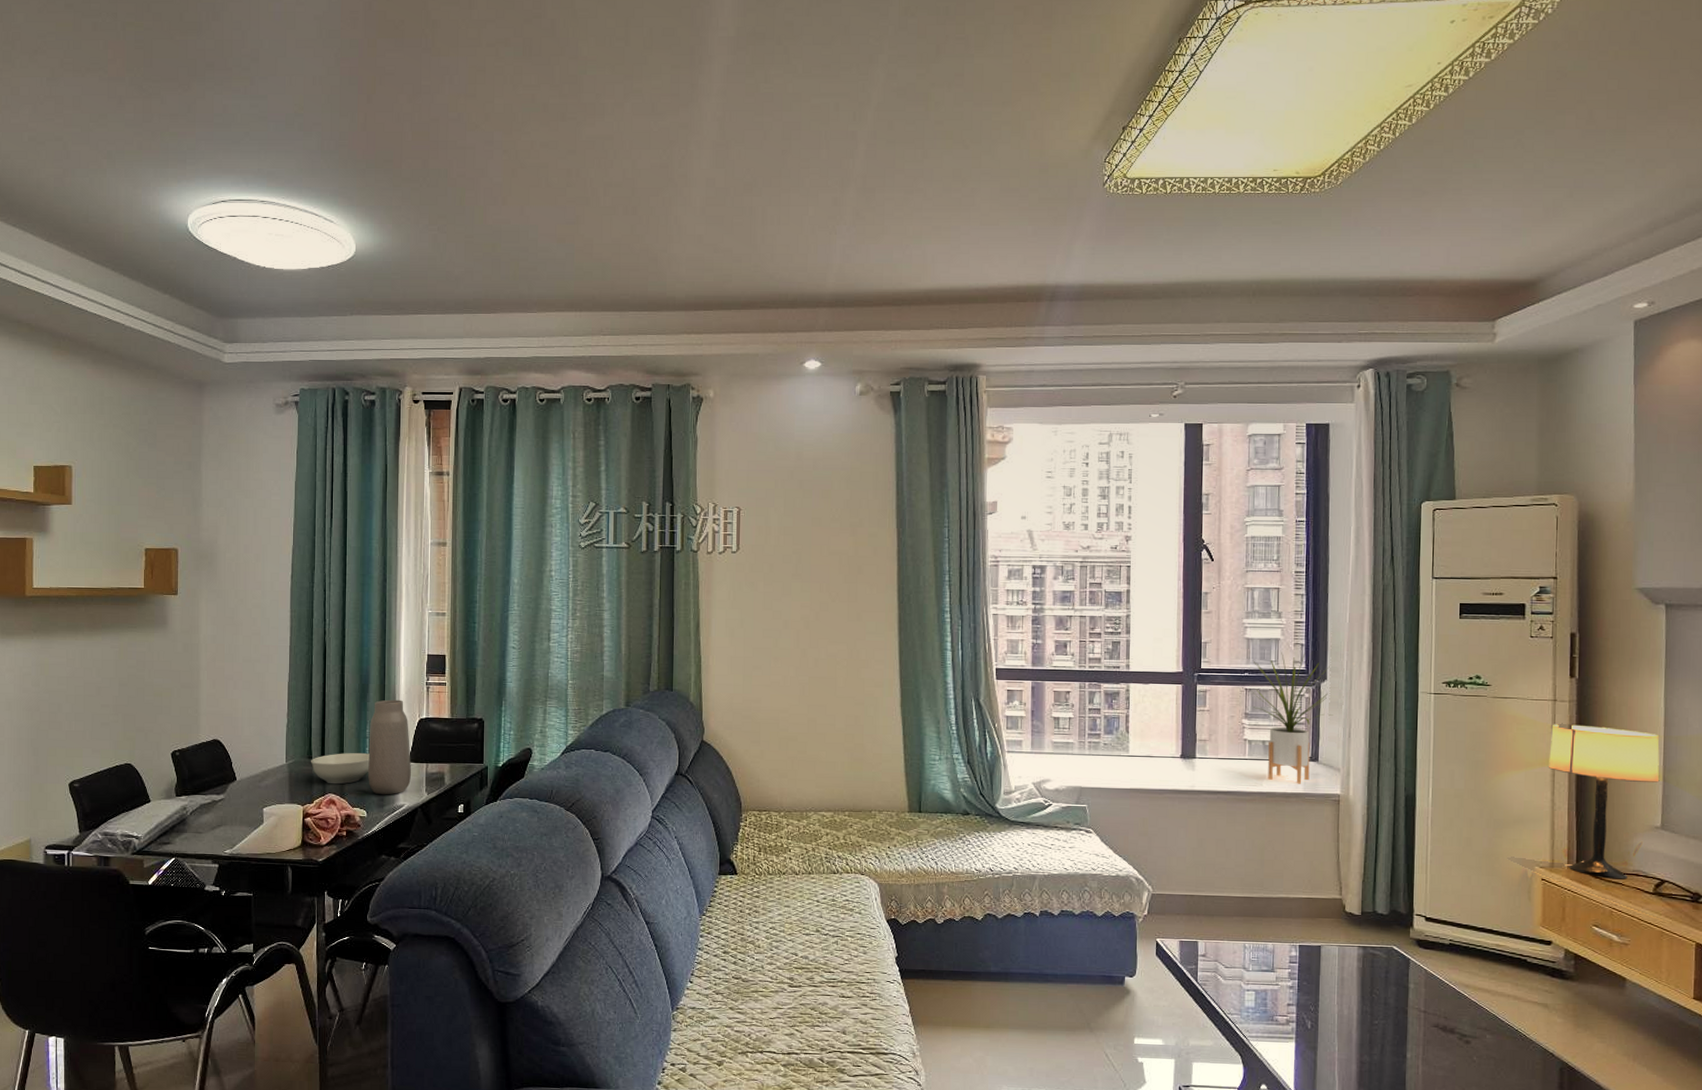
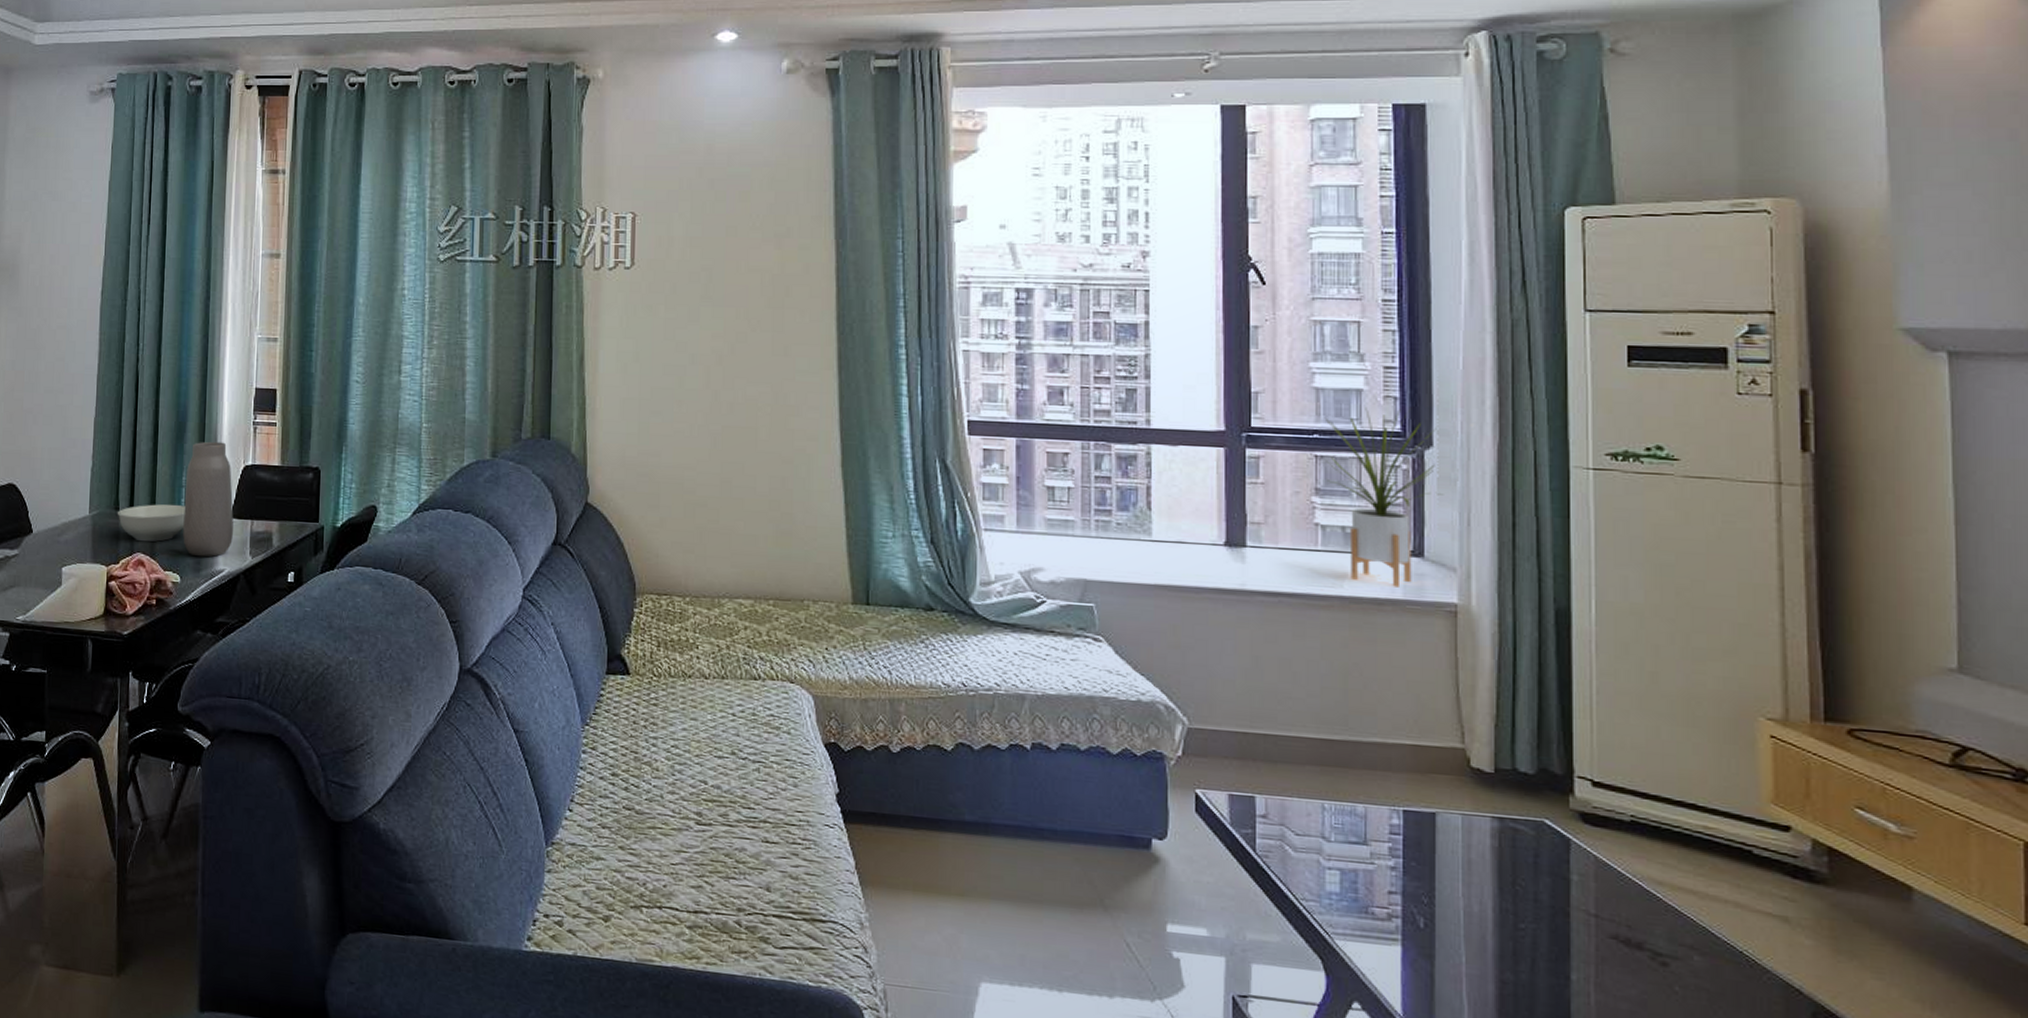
table lamp: present [1549,724,1660,881] -> none [1774,516,1952,745]

